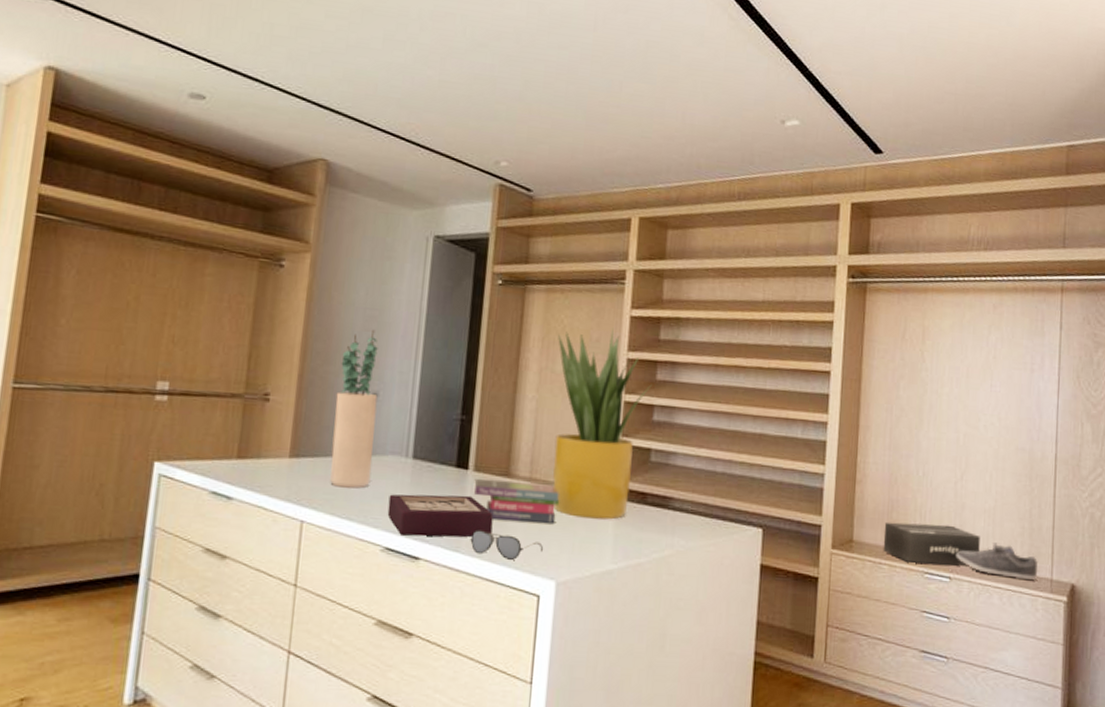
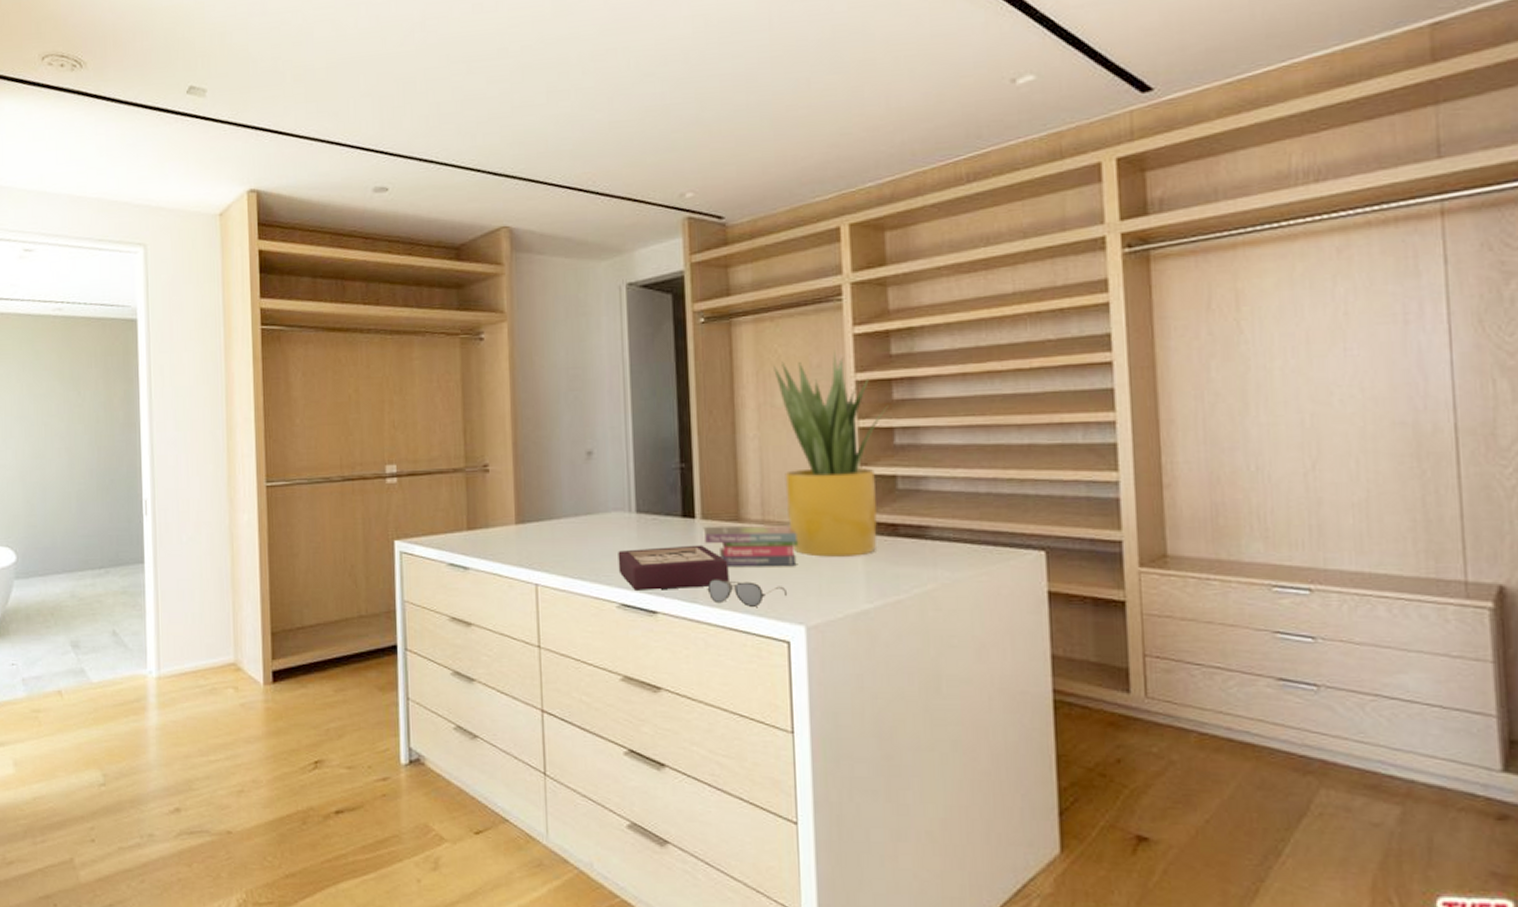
vase: present [330,329,378,489] -> none [551,388,597,548]
box: present [883,522,980,566] -> none [1208,528,1350,577]
shoe: present [956,542,1037,581] -> none [1315,542,1442,585]

